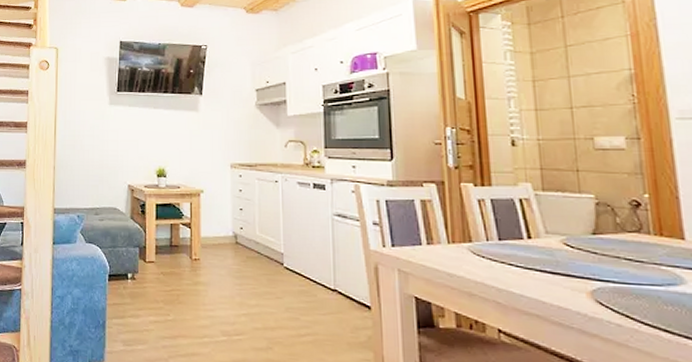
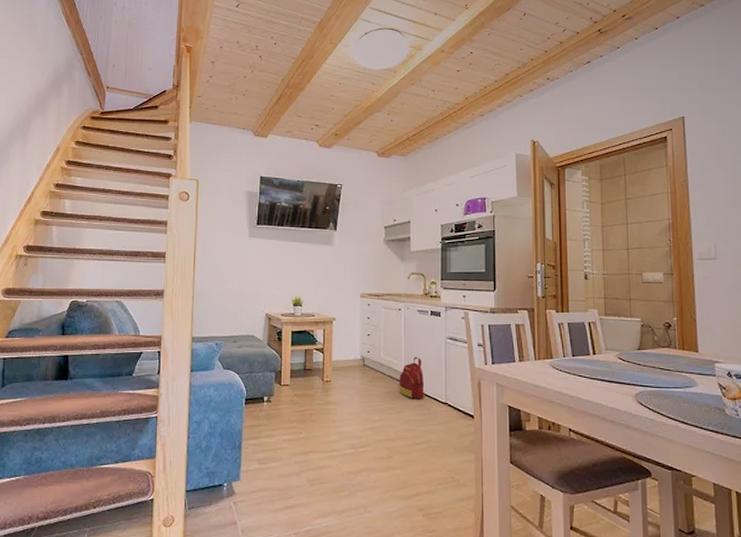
backpack: none [277,234,309,285] -> present [399,356,425,400]

